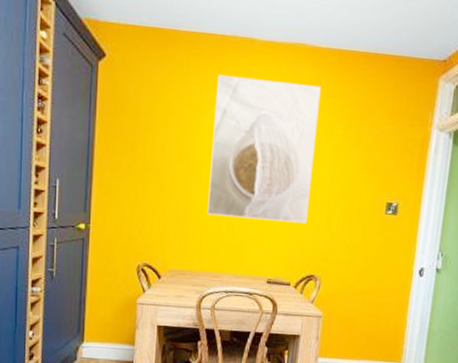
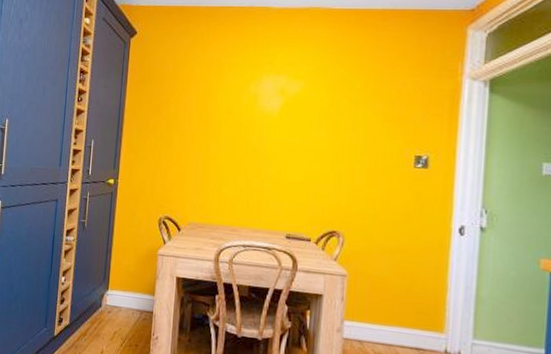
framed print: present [207,74,321,224] -> none [225,41,338,178]

